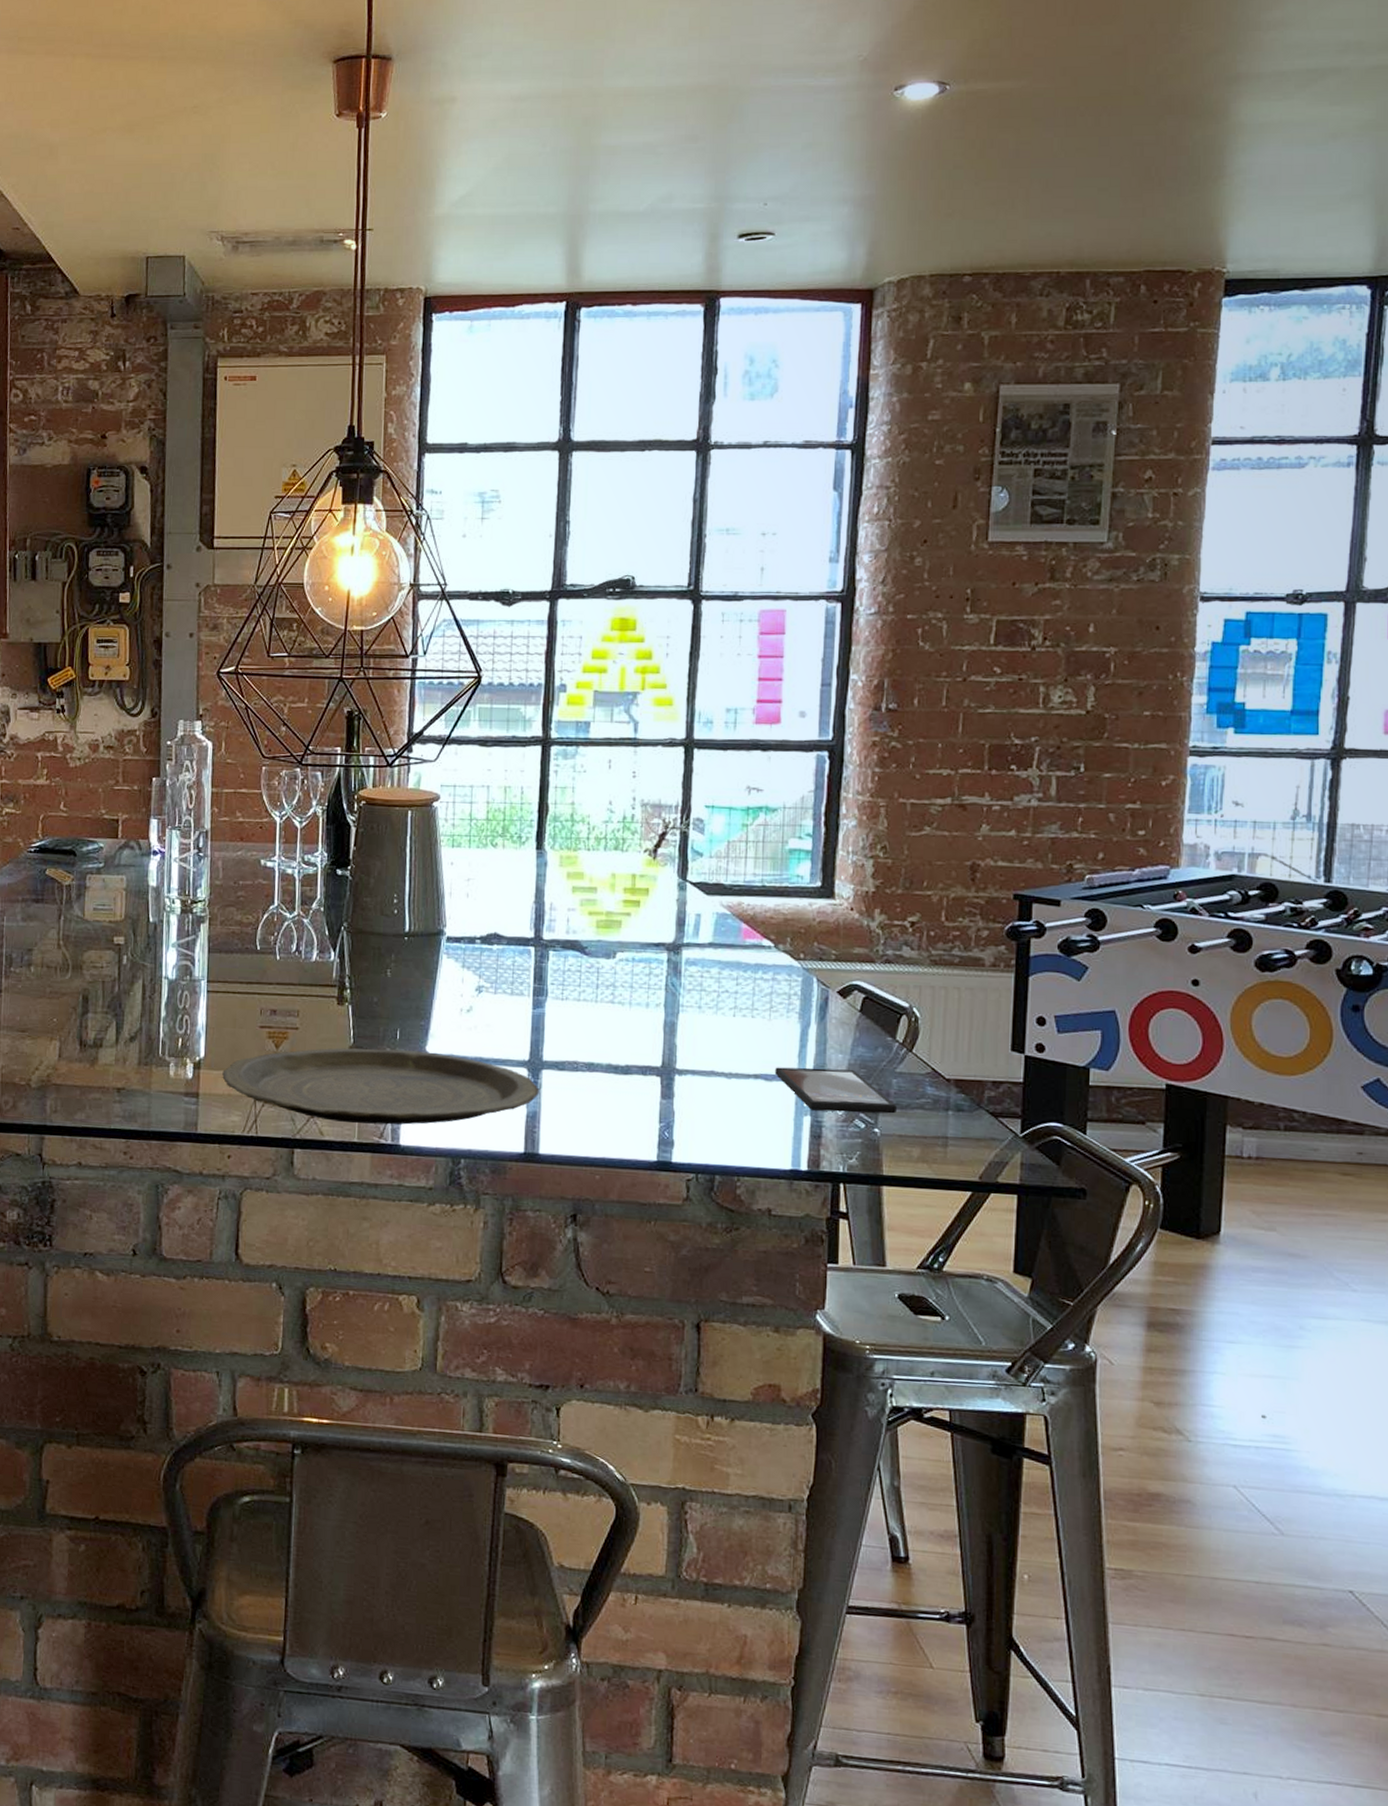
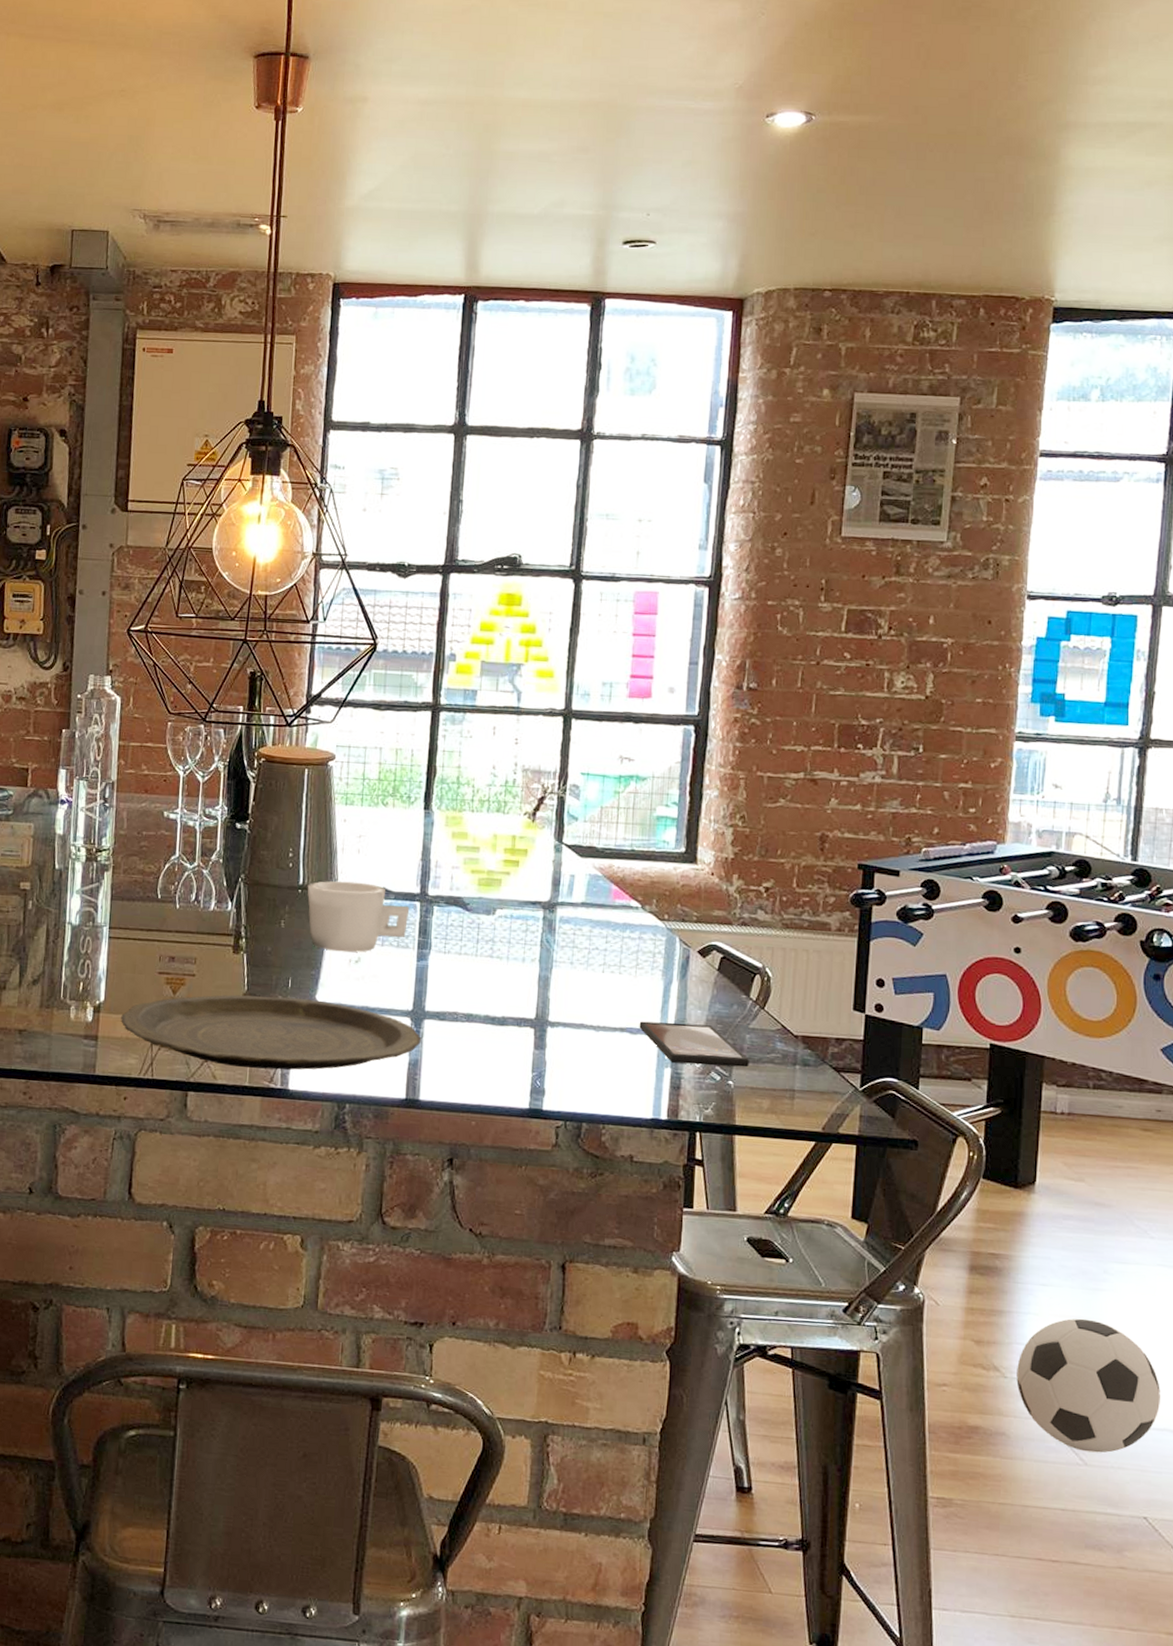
cup: none [413,927,524,1001] -> present [307,880,410,952]
soccer ball: none [1202,1377,1366,1522] -> present [1016,1318,1160,1453]

